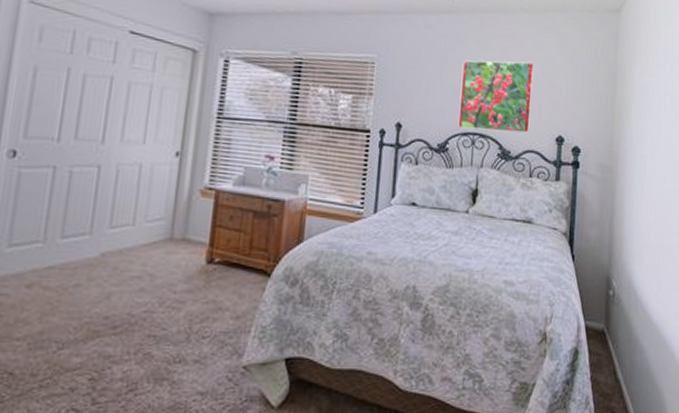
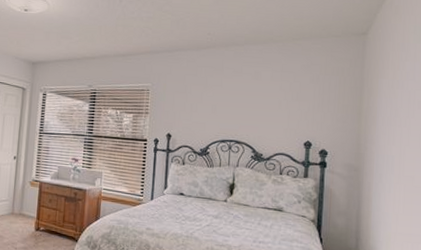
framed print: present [458,60,535,134] -> none [217,82,284,140]

